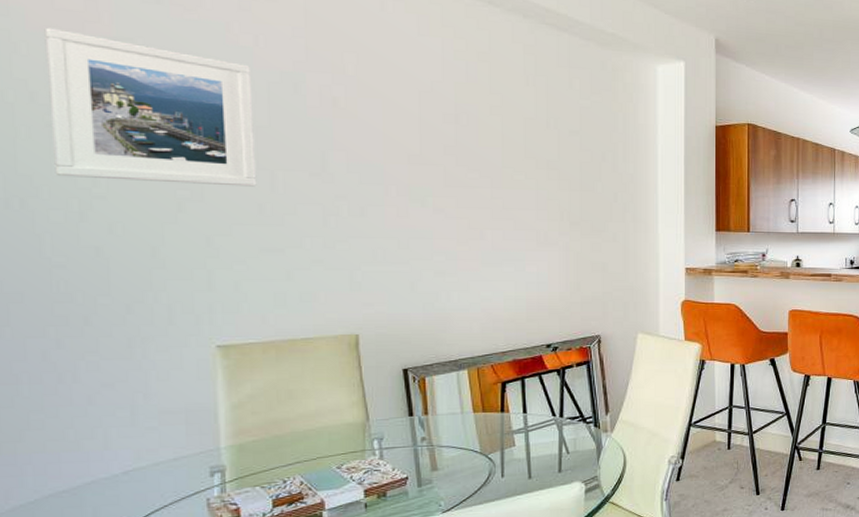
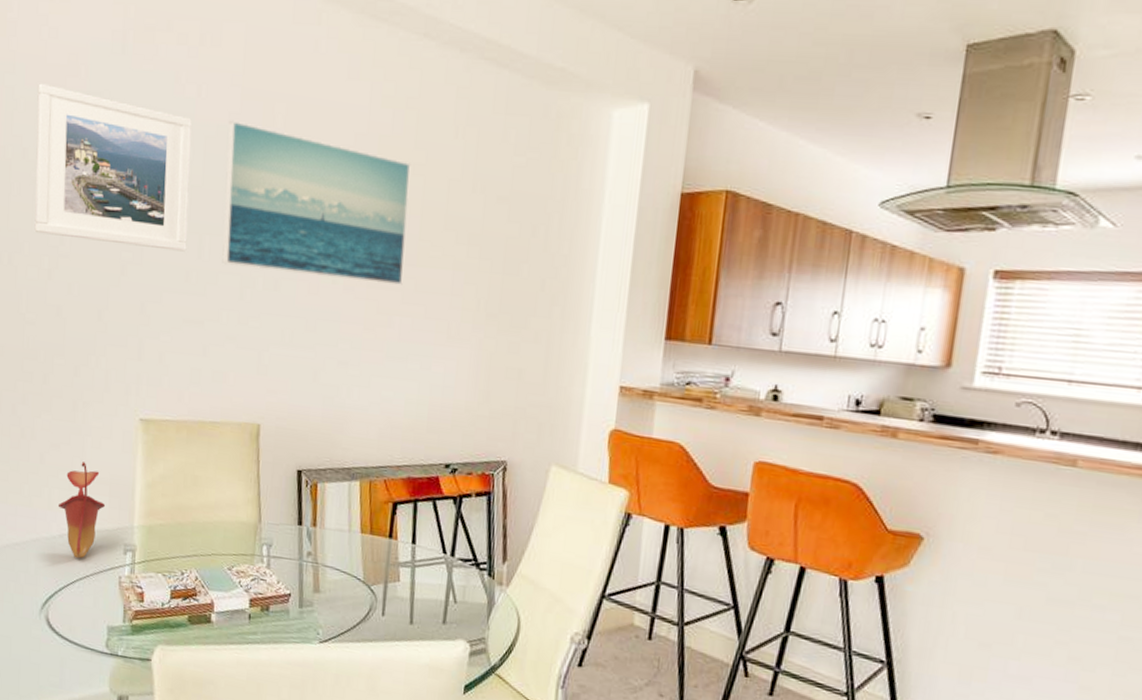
pitcher plant: none [117,396,182,492] -> present [57,462,106,559]
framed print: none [293,68,491,204] -> present [222,120,411,285]

